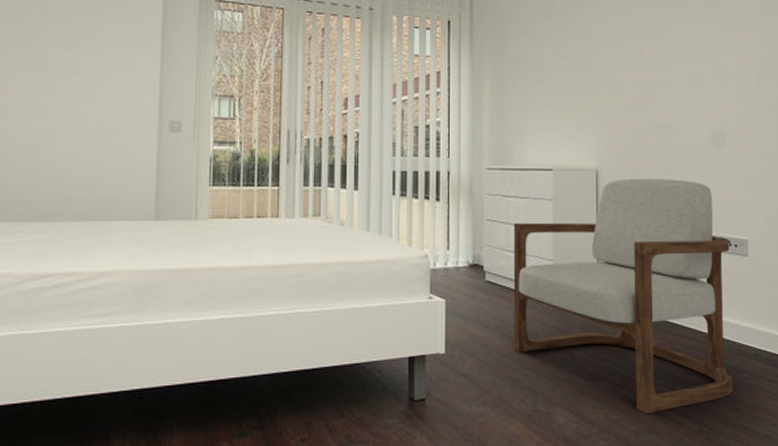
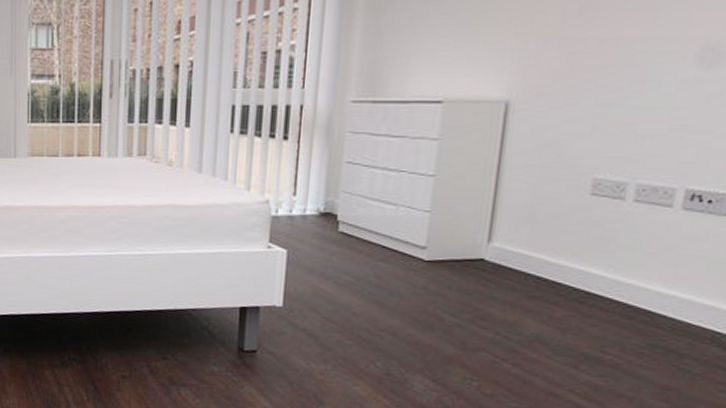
armchair: present [513,178,733,414] -> none [368,112,700,392]

